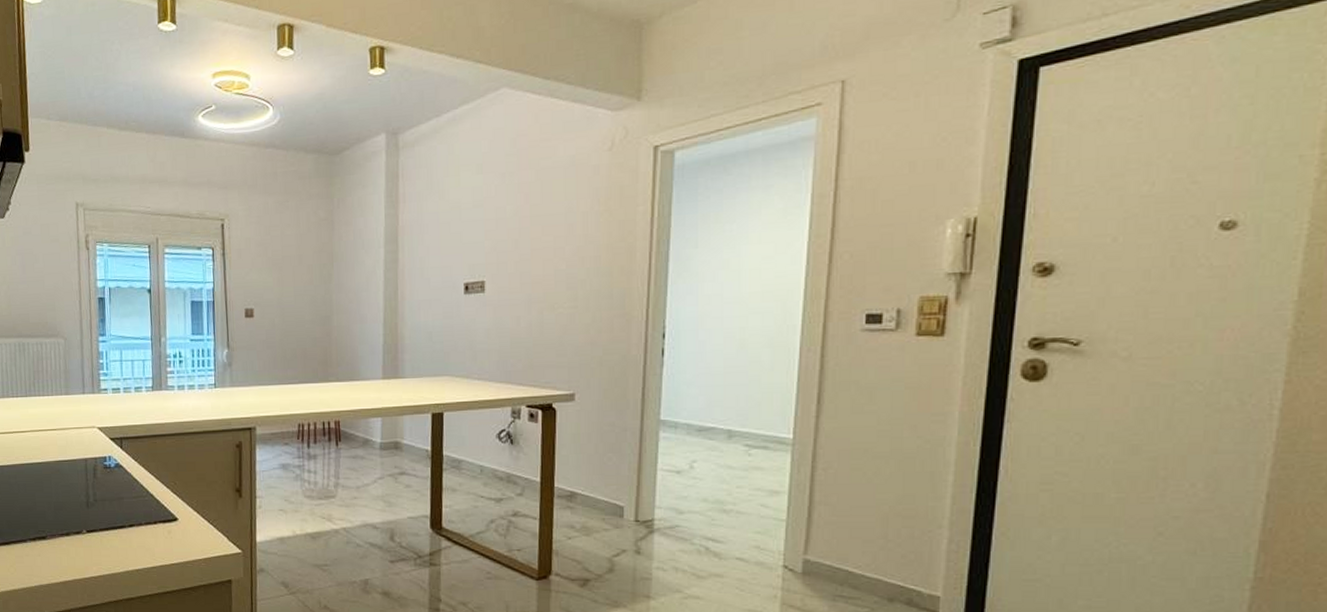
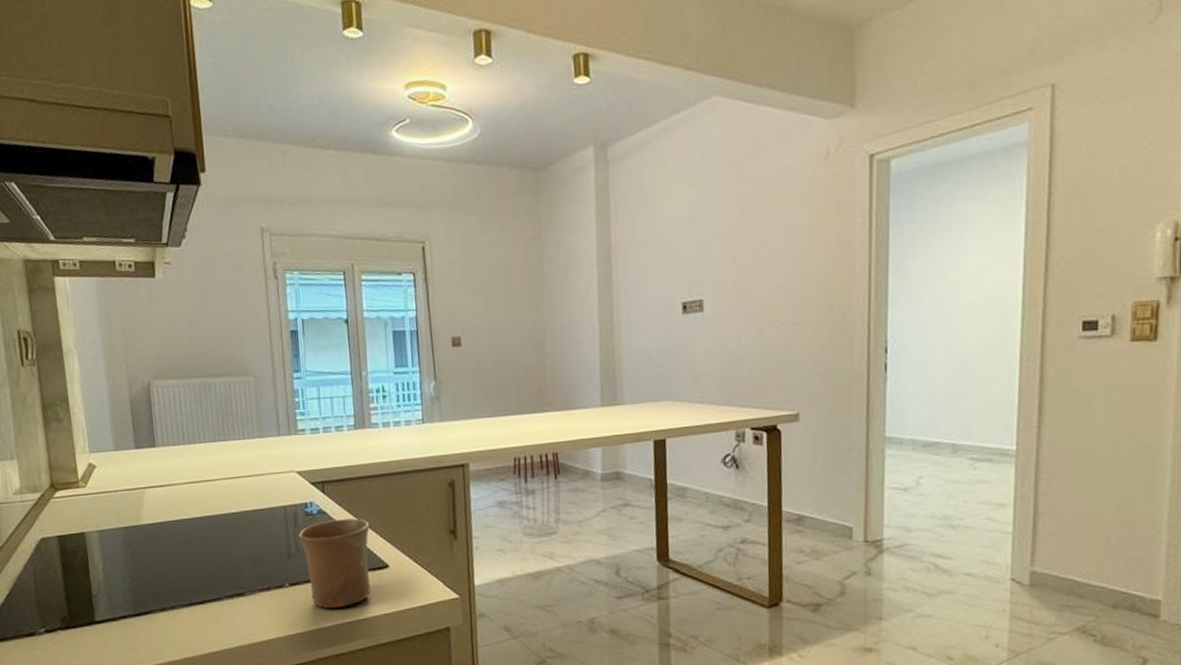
mug: none [97,473,162,556] -> present [299,518,371,609]

